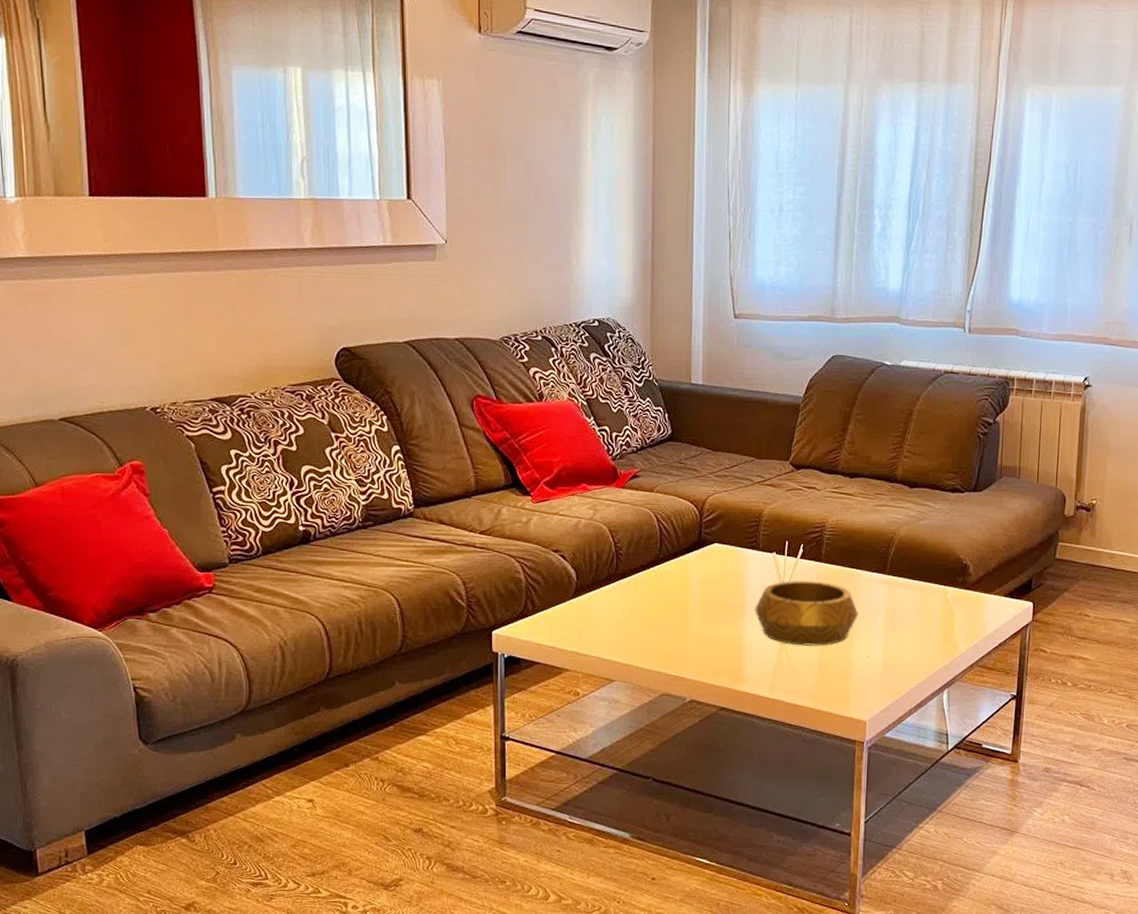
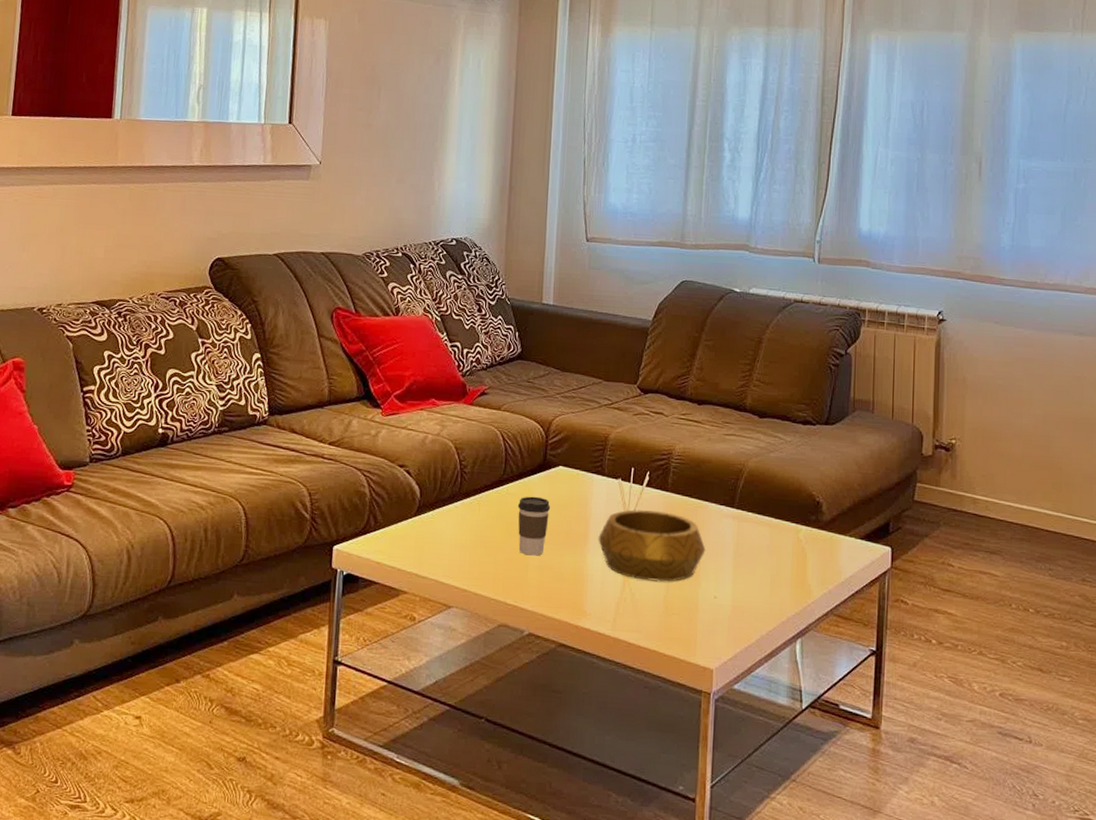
coffee cup: none [674,573,708,629] -> present [517,496,551,556]

